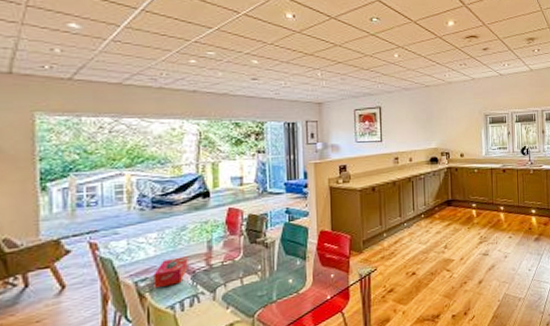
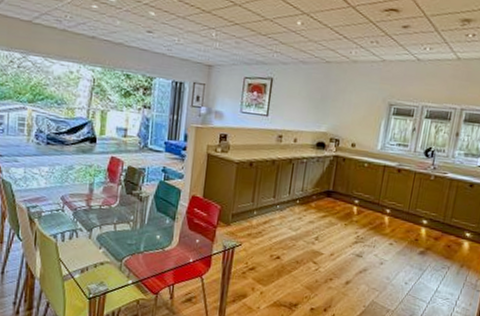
tissue box: present [153,256,188,289] -> none [42,192,72,217]

